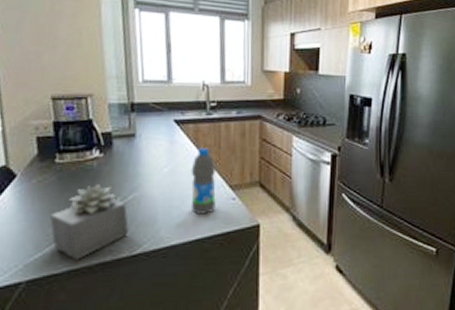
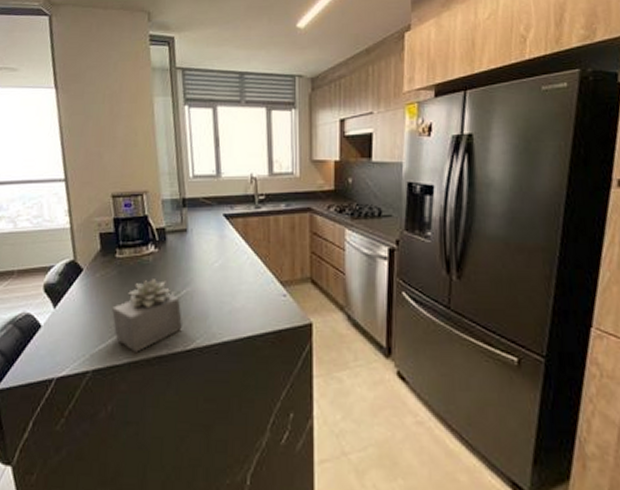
water bottle: present [190,148,216,214] -> none [241,242,266,311]

